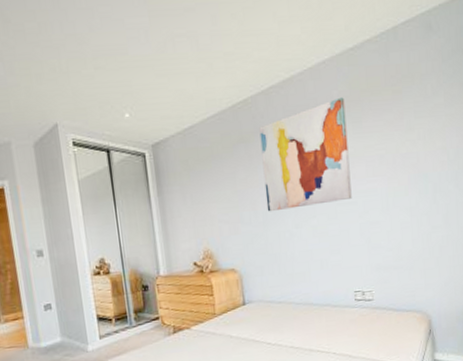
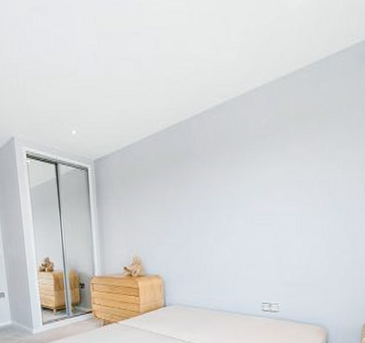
wall art: present [259,97,352,212] -> none [191,124,272,227]

